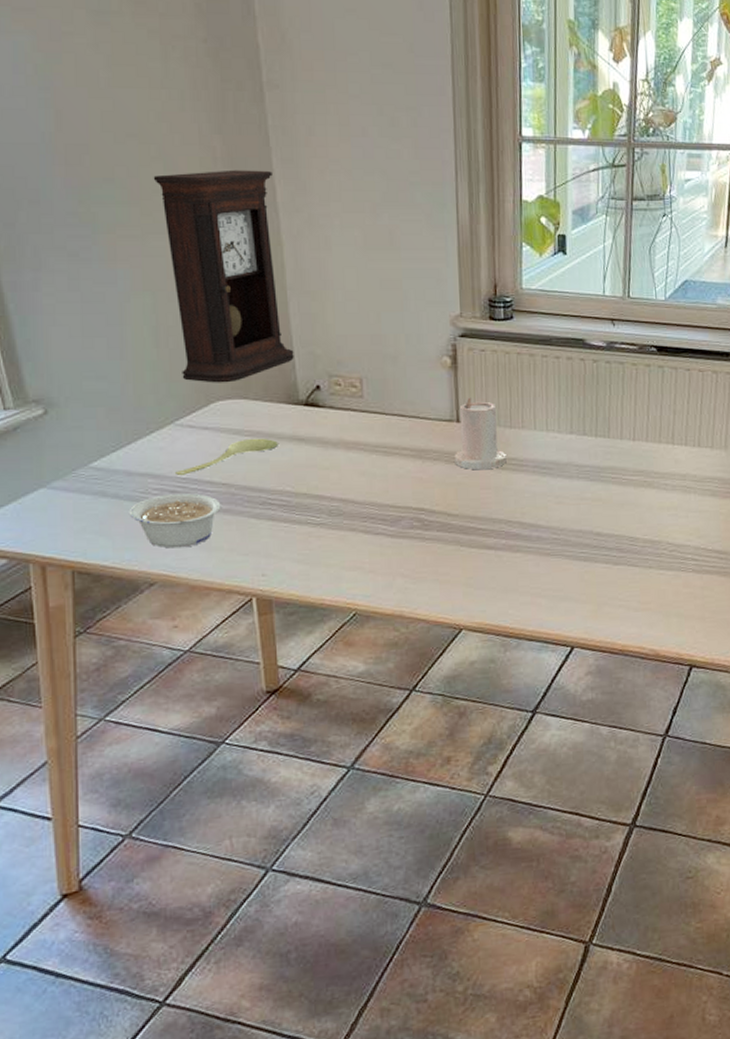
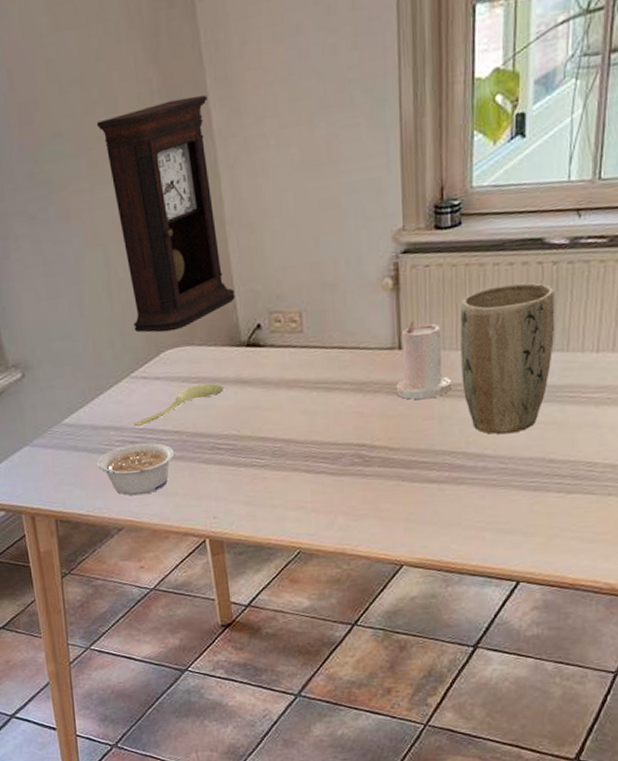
plant pot: none [513,375,597,508] -> present [460,282,555,435]

